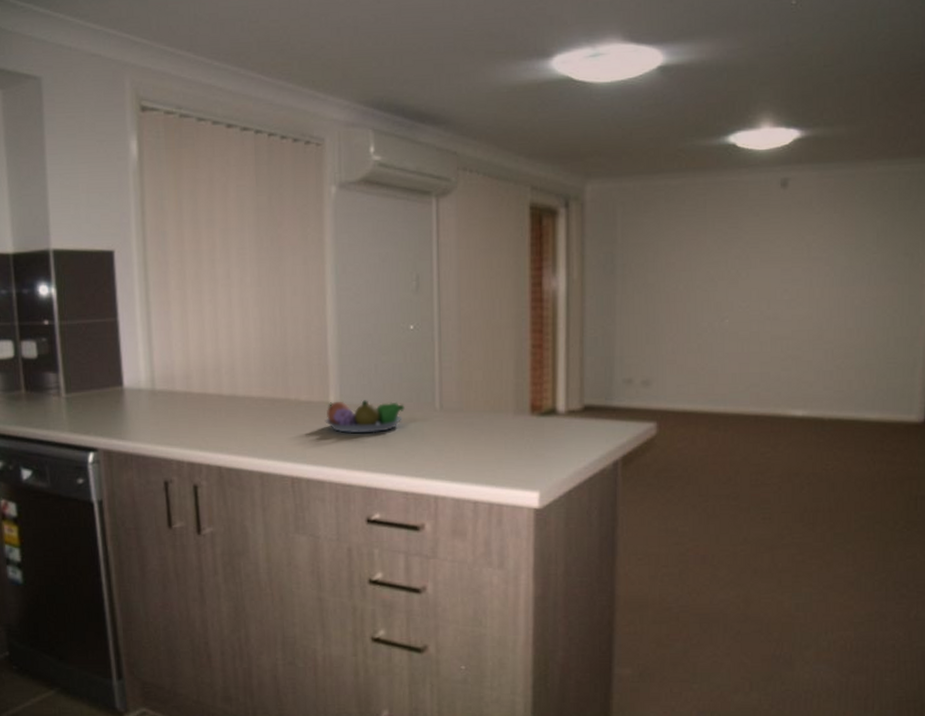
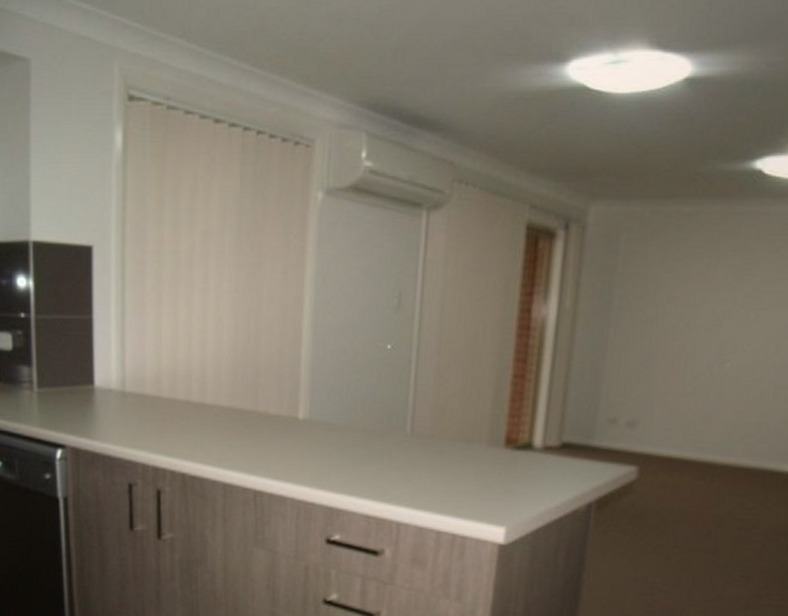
fruit bowl: present [325,400,405,434] -> none [292,418,375,453]

